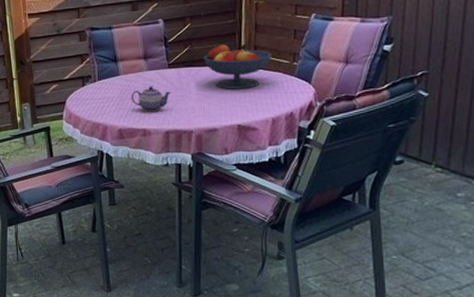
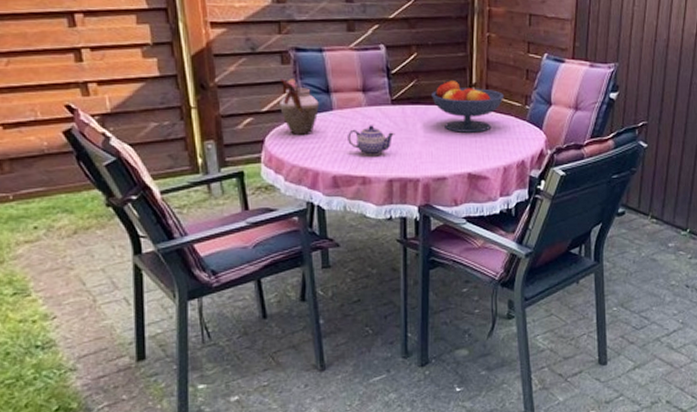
vase: none [78,51,108,96] -> present [279,77,319,134]

